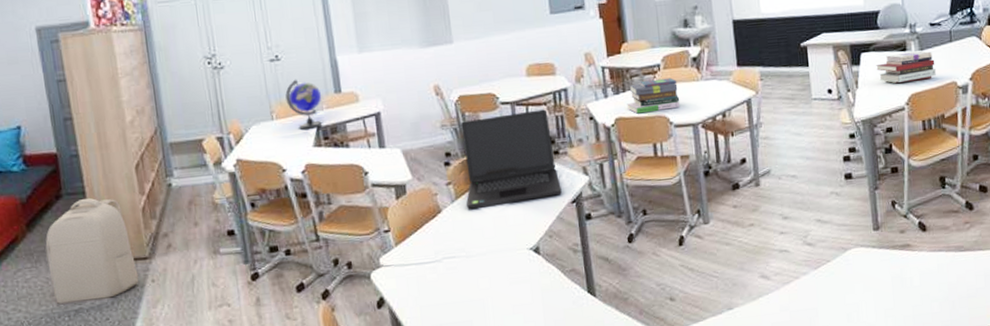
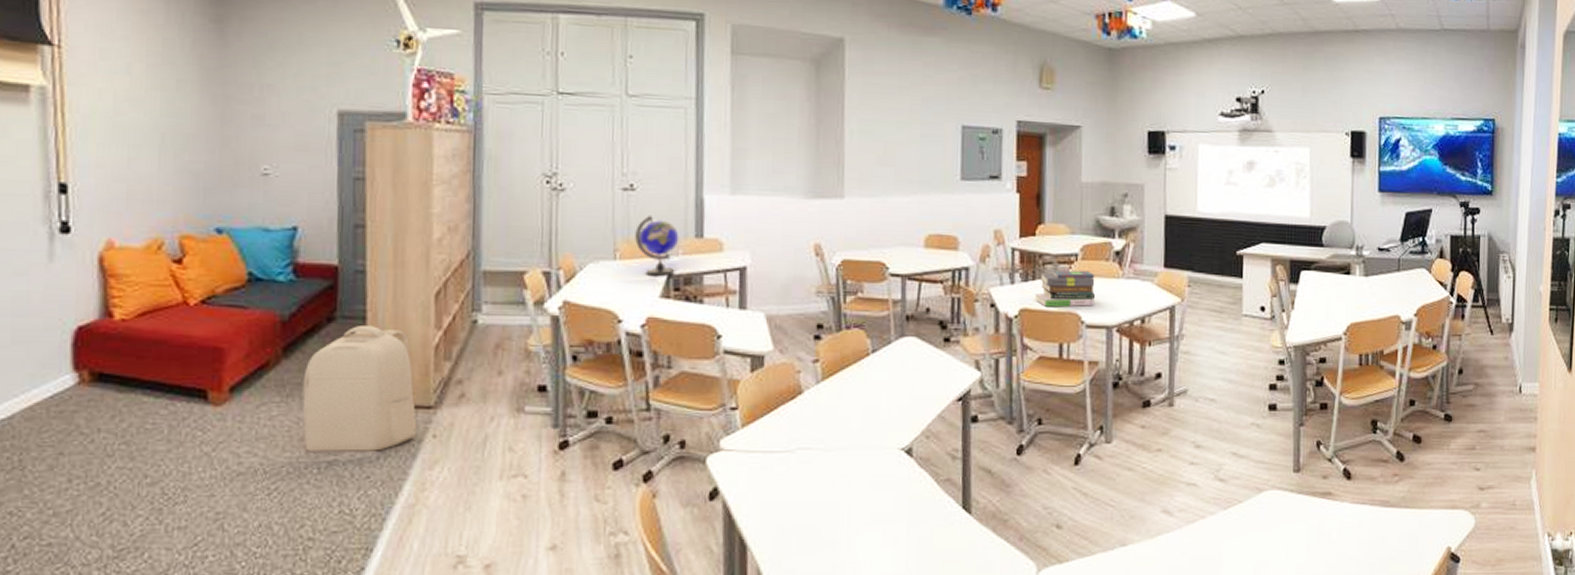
laptop: present [460,109,562,209] -> none [834,287,948,394]
books: present [876,51,936,84] -> none [1316,276,1379,310]

